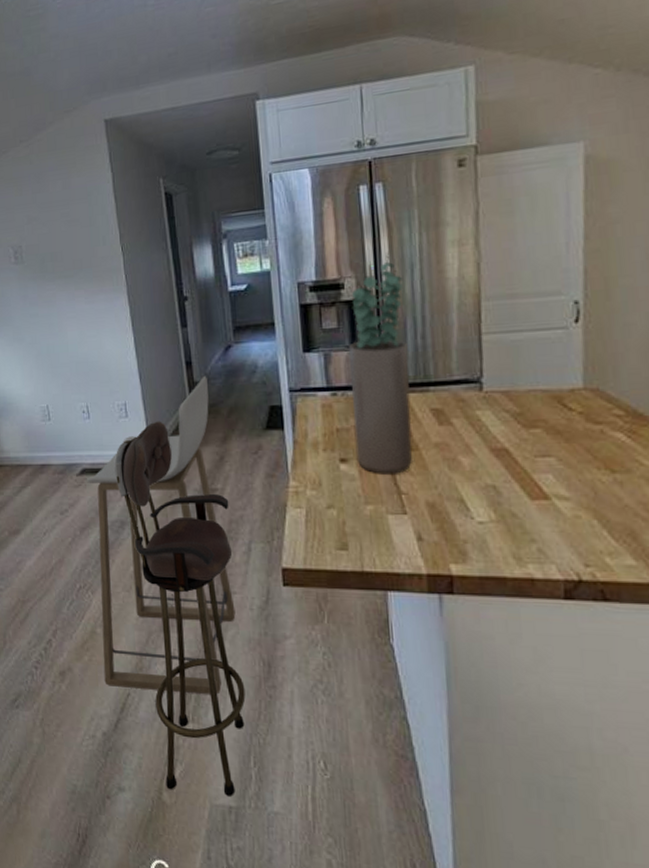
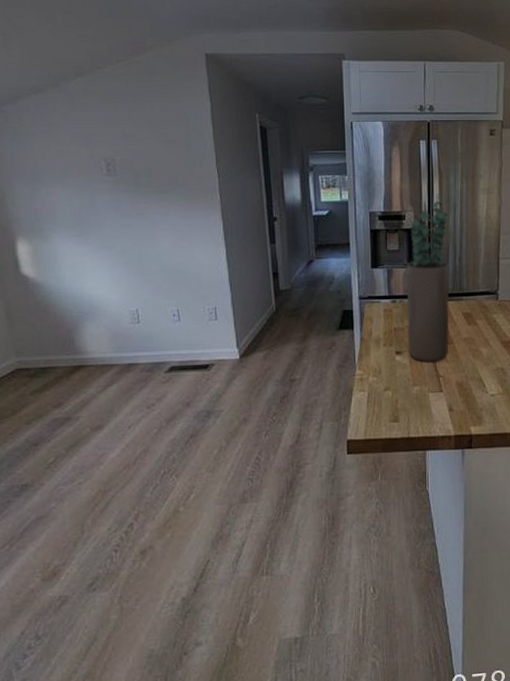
bar stool: present [86,377,236,694] -> none [174,286,307,557]
bar stool: present [114,421,246,796] -> none [203,323,313,635]

